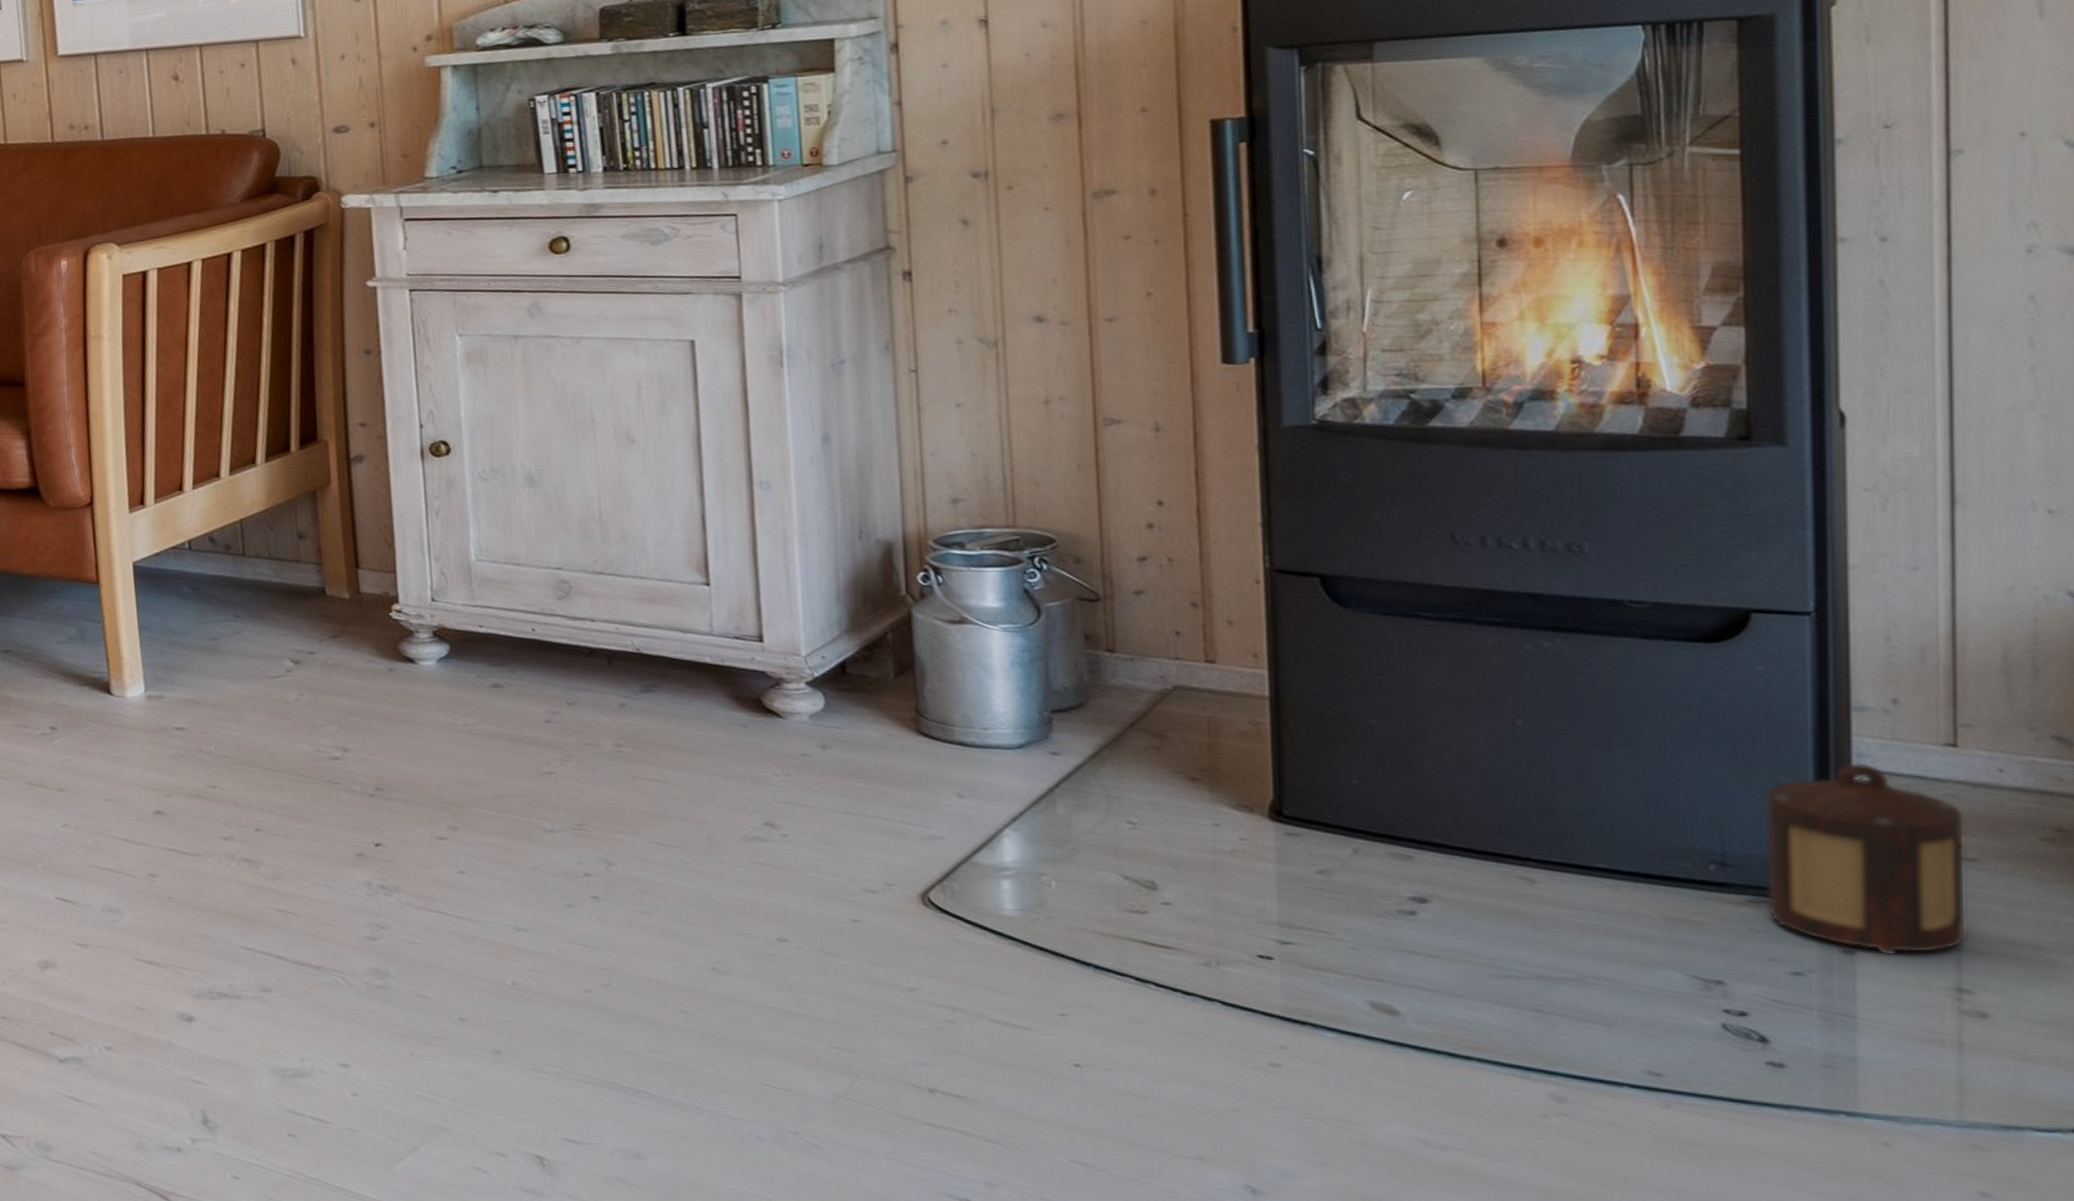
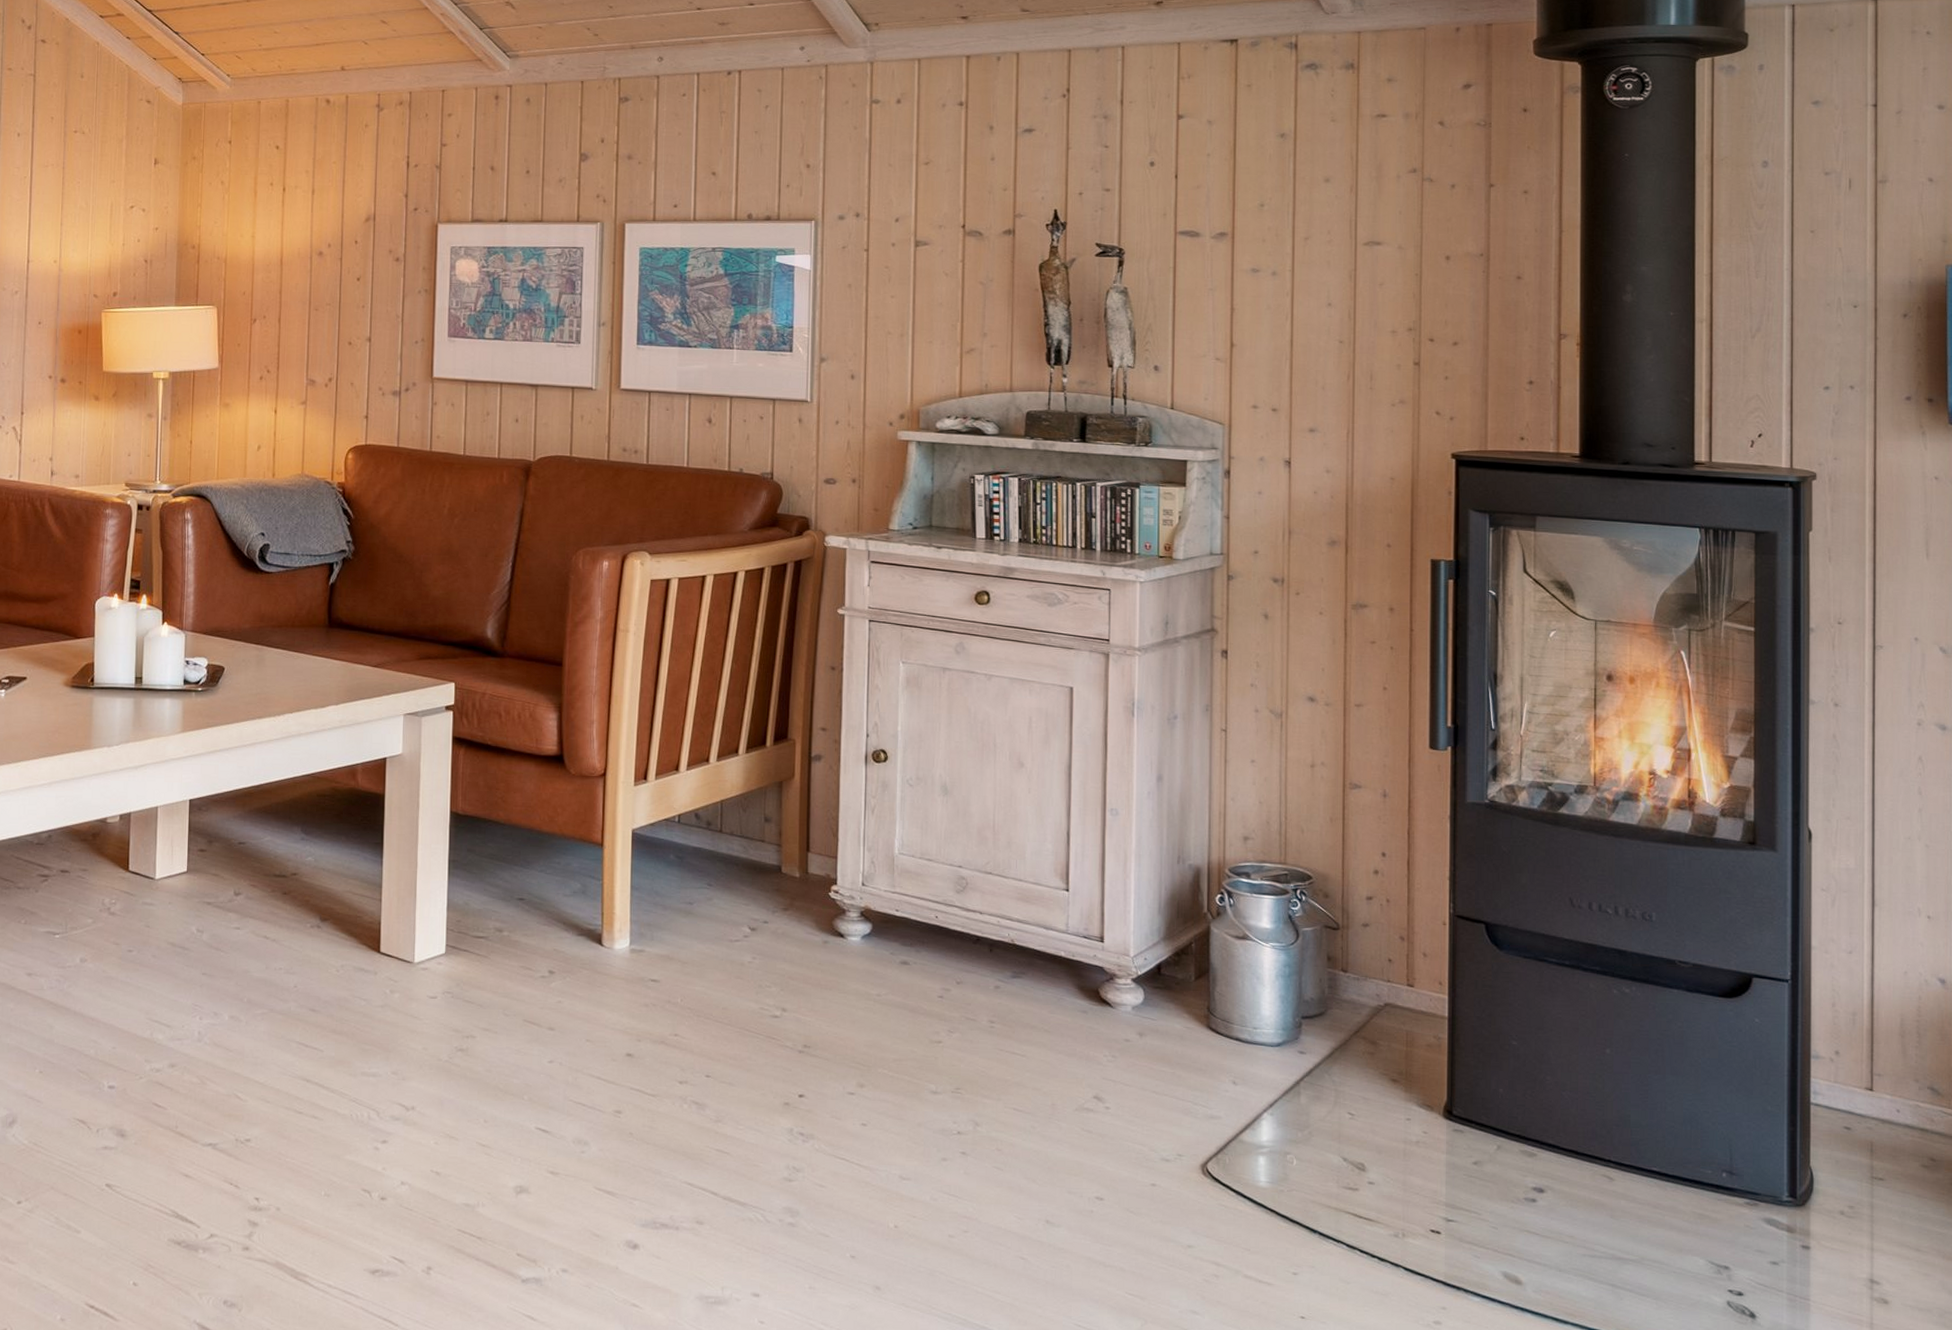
lantern: present [1764,761,1966,956] -> none [1757,1098,1876,1252]

